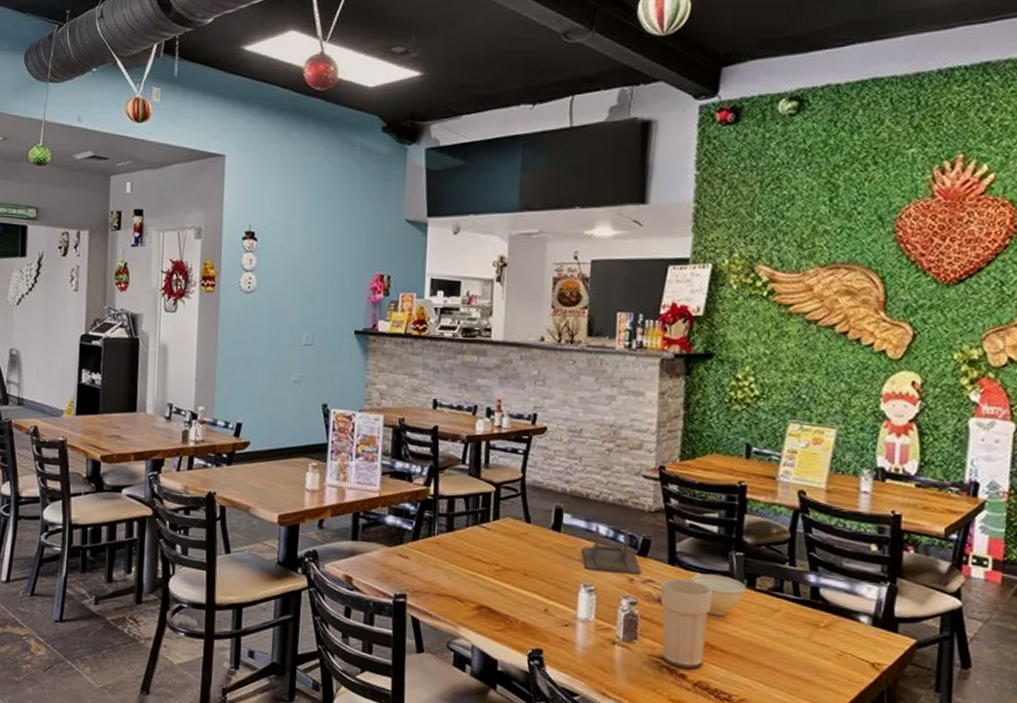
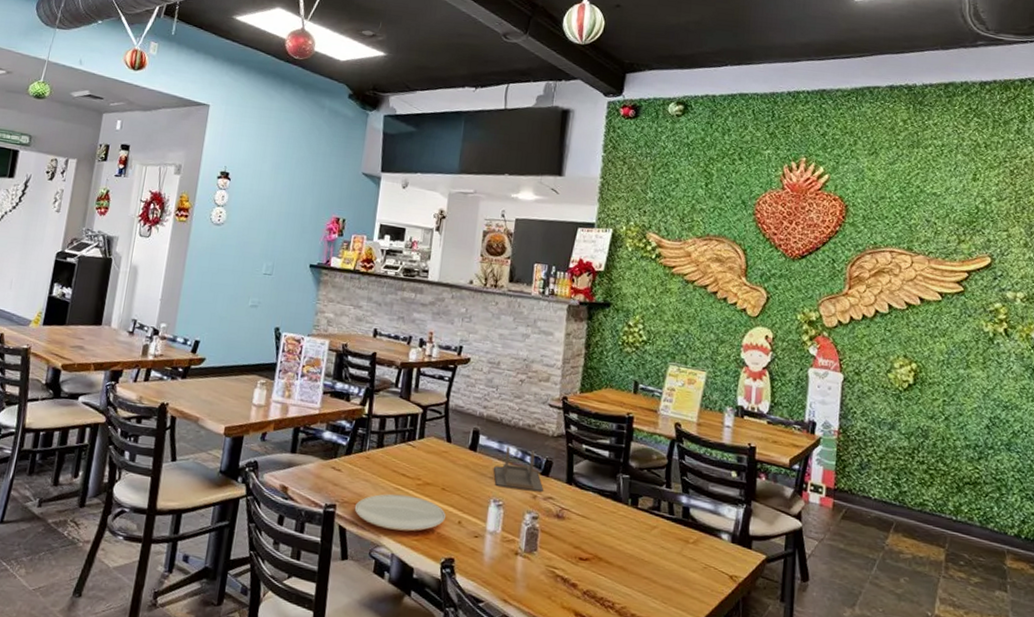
plate: none [427,581,530,621] -> present [354,494,446,532]
cup: present [661,578,712,670] -> none [557,496,602,579]
bowl: present [691,573,747,617] -> none [585,492,631,532]

